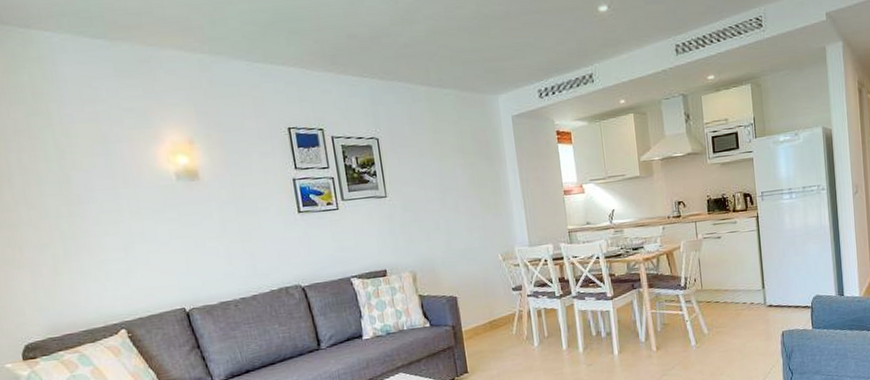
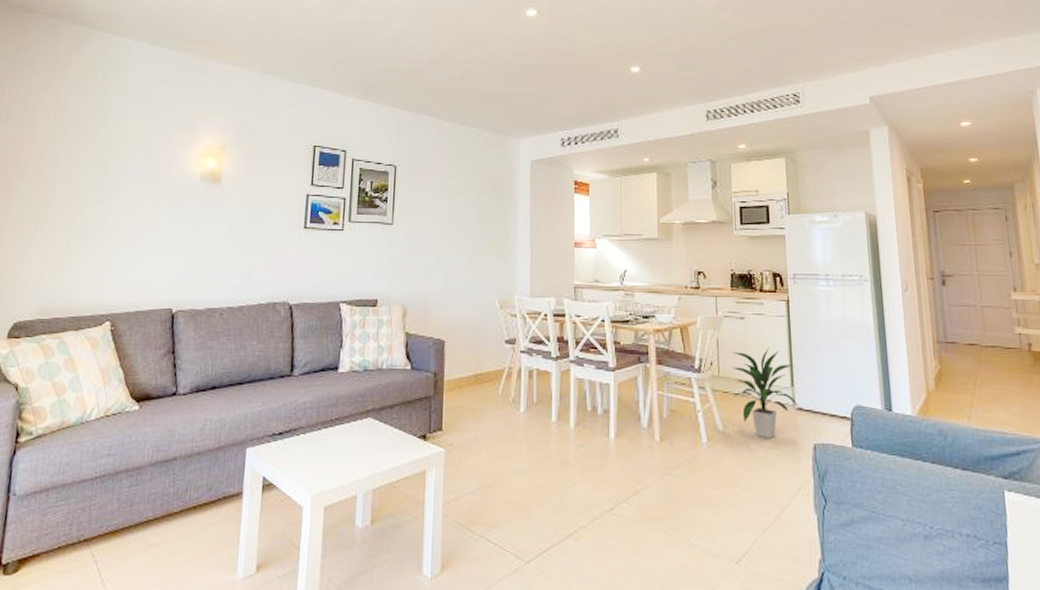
indoor plant: none [710,259,769,334] -> present [730,347,799,439]

